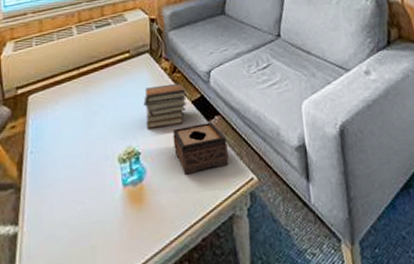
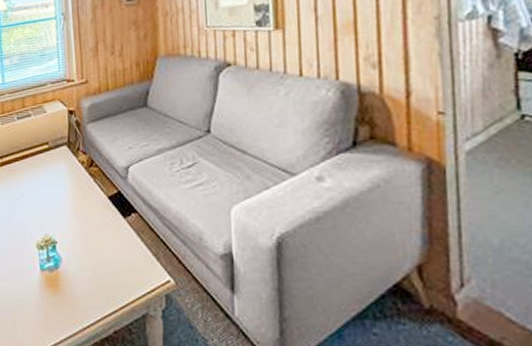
book stack: present [143,82,188,129] -> none [60,177,104,220]
tissue box: present [172,122,229,175] -> none [88,219,145,268]

